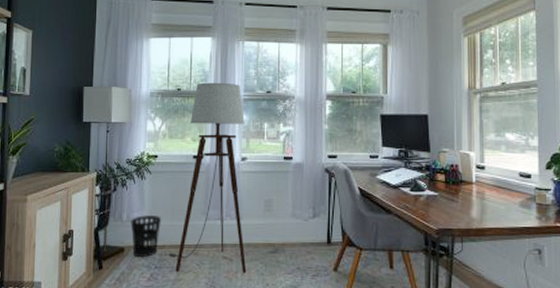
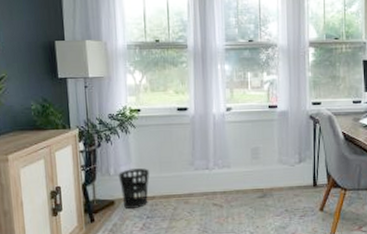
floor lamp: present [168,82,247,274] -> none [158,32,237,220]

